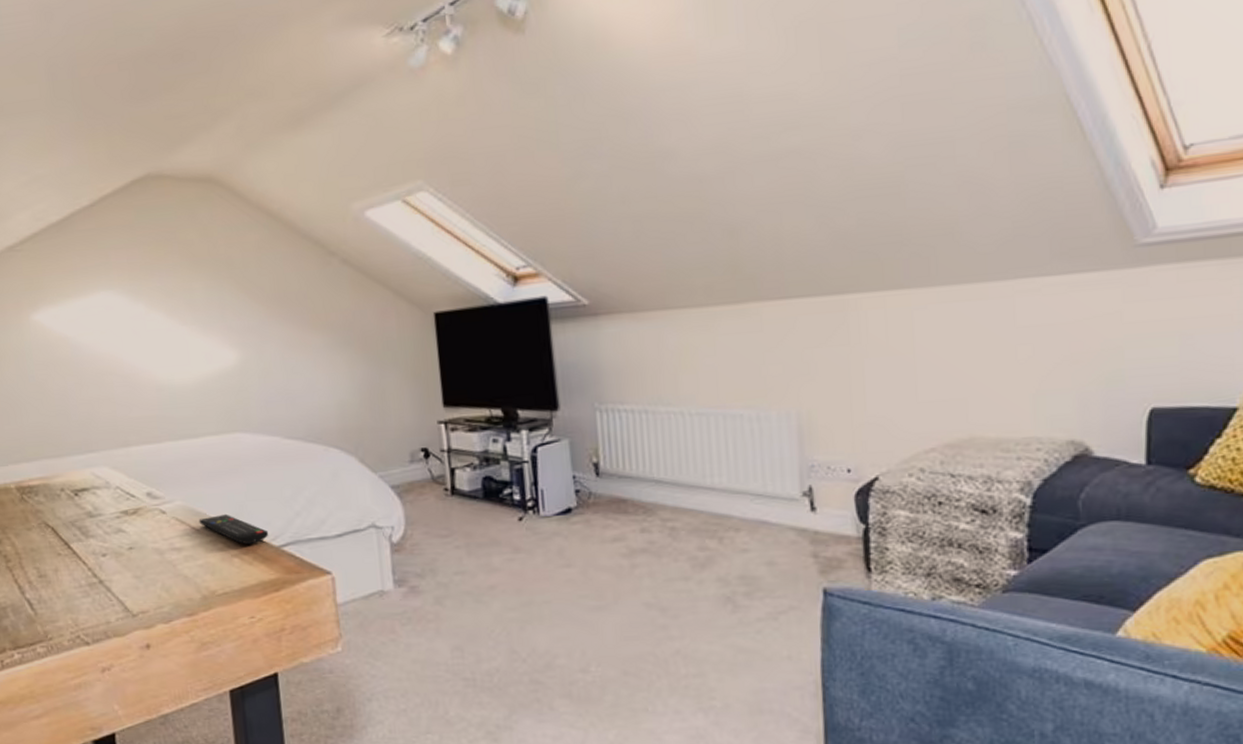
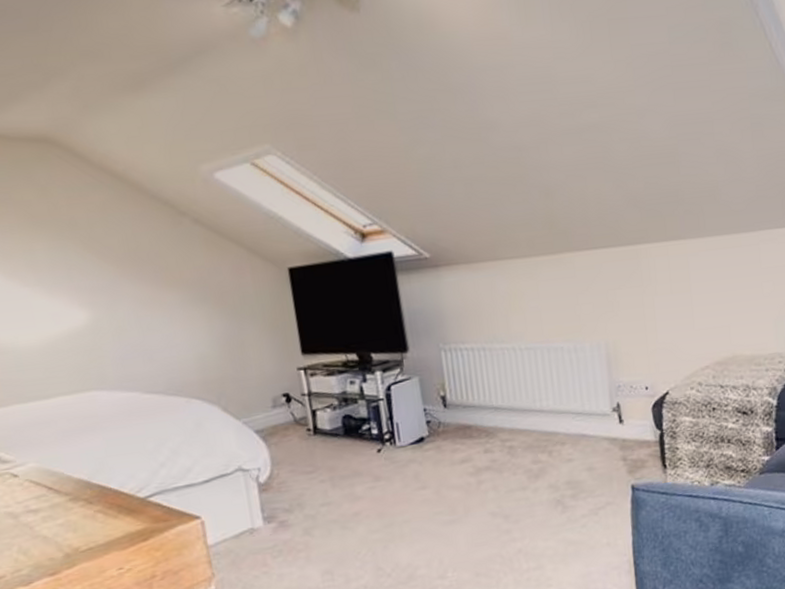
remote control: present [198,513,269,545] -> none [55,471,133,500]

